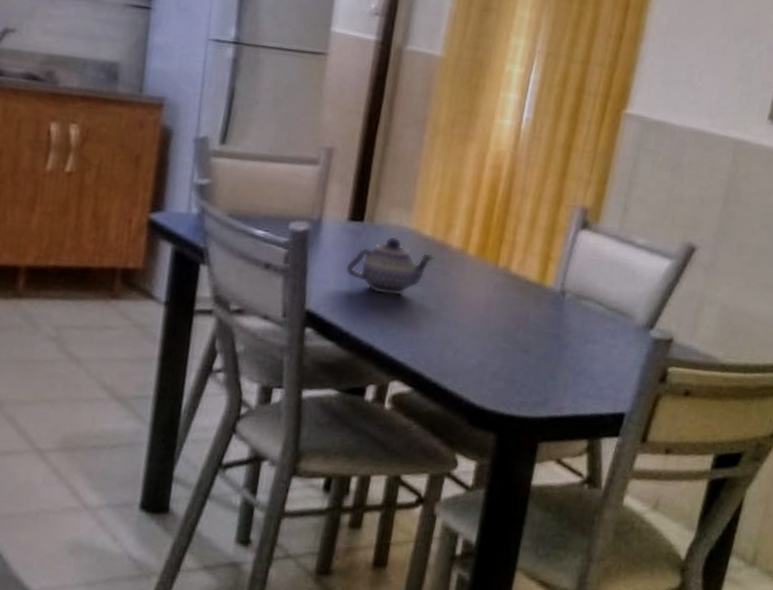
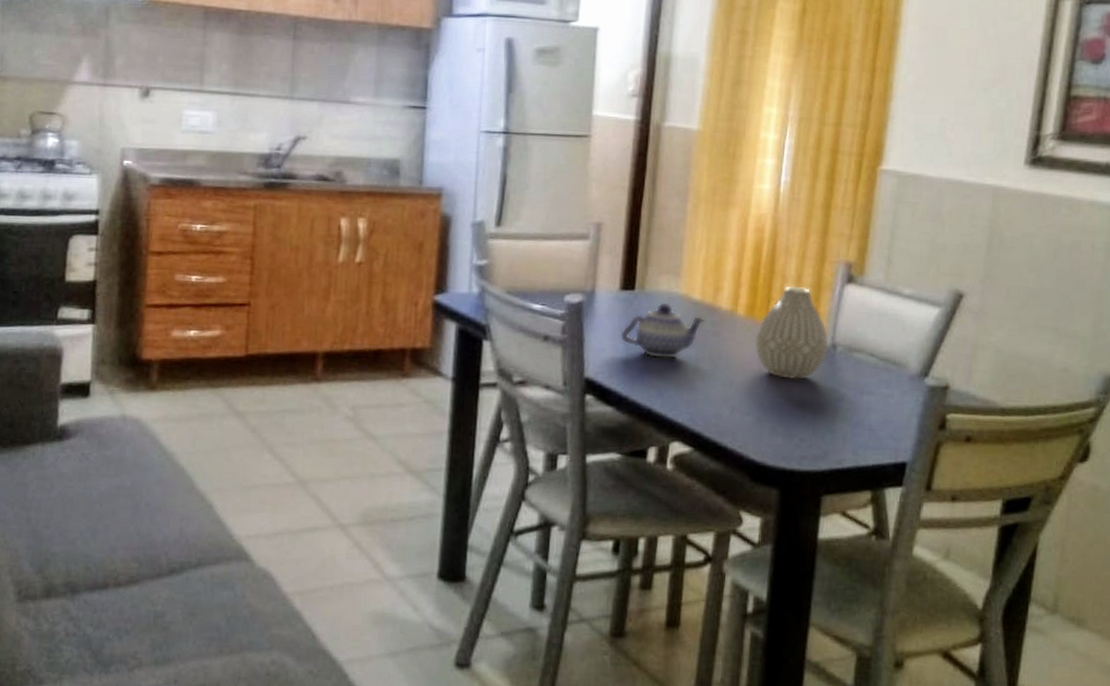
vase: none [483,228,558,325] -> present [754,286,829,380]

